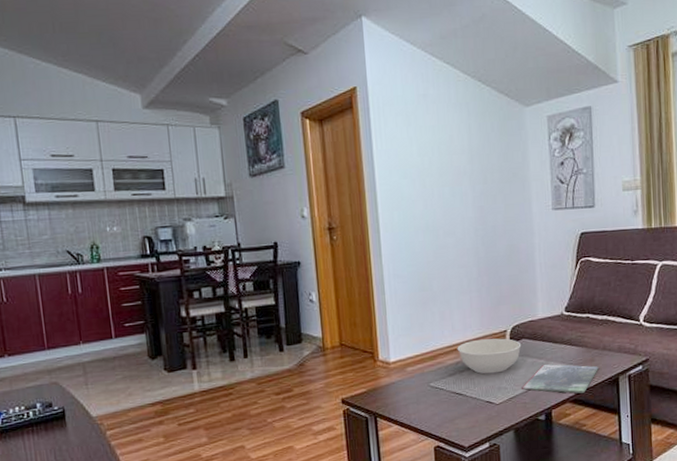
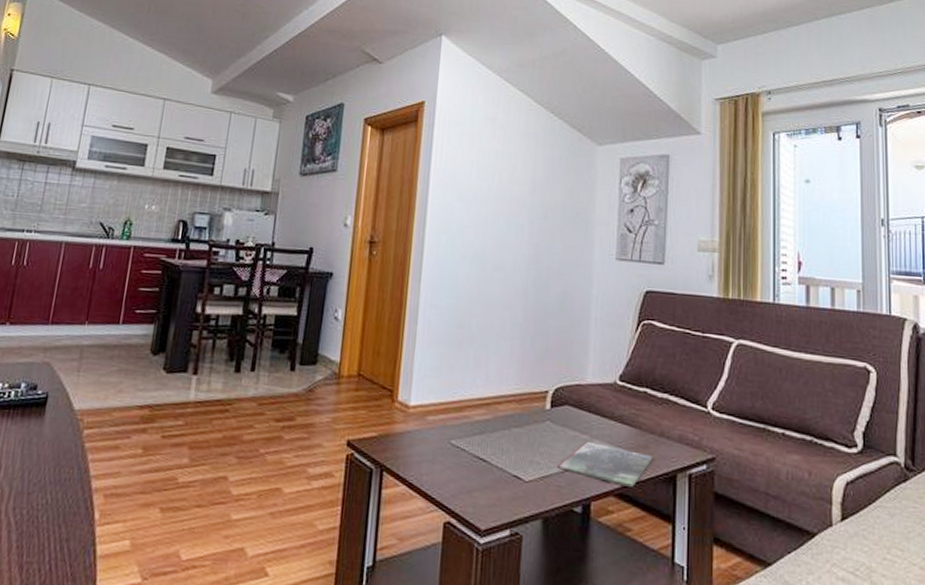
bowl: present [457,338,522,375] -> none [488,396,564,443]

